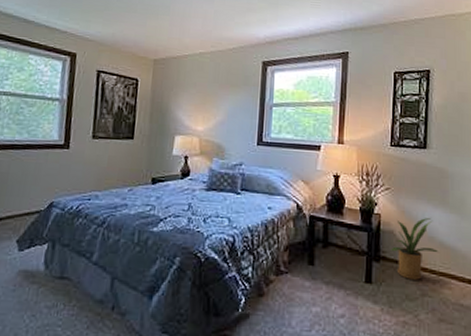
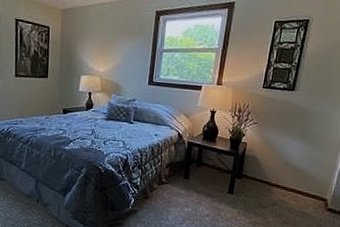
house plant: present [381,218,439,280] -> none [246,147,292,193]

